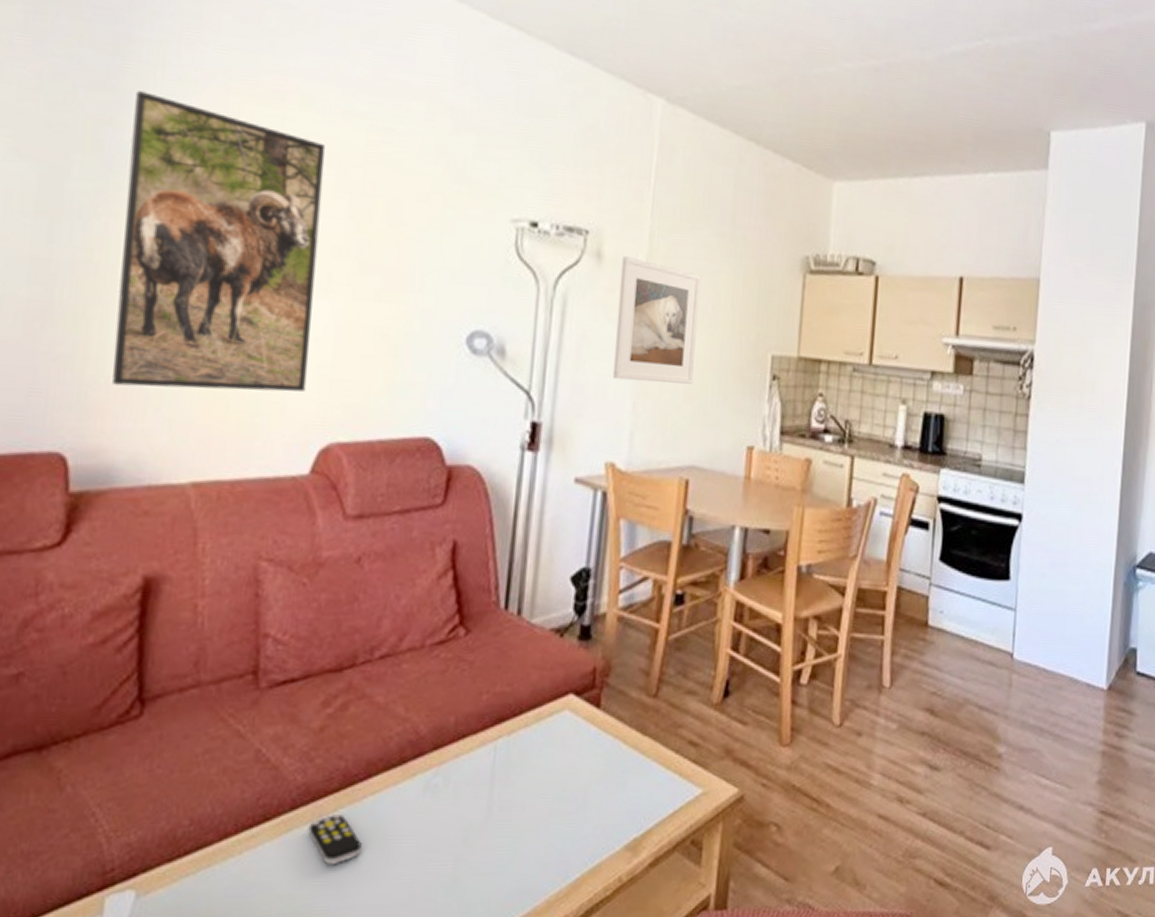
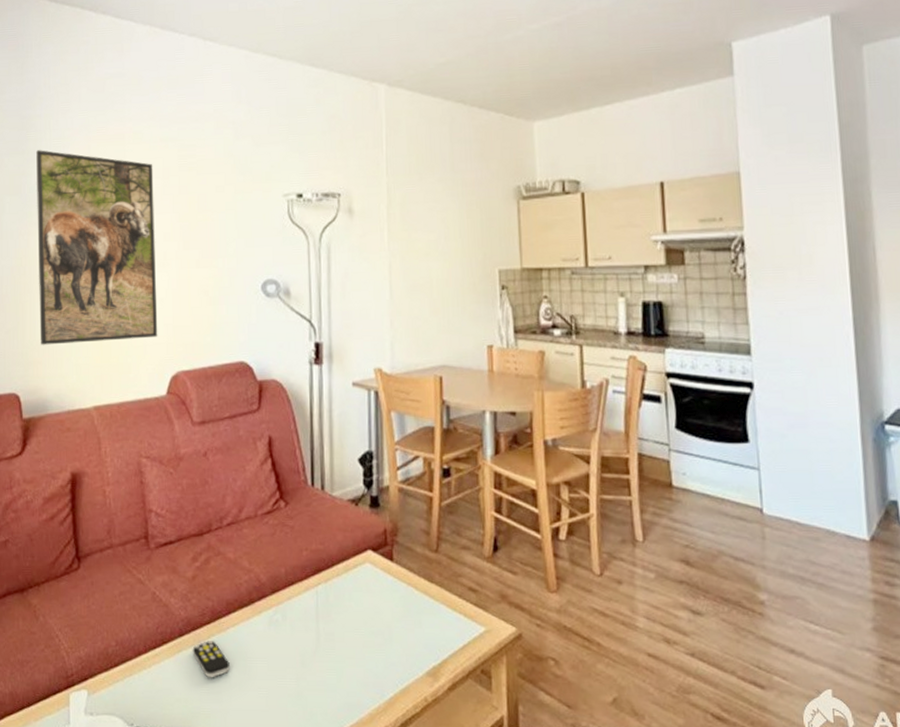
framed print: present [612,256,702,384] -> none [368,209,435,304]

